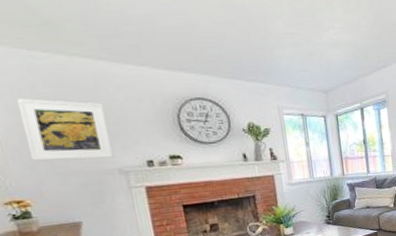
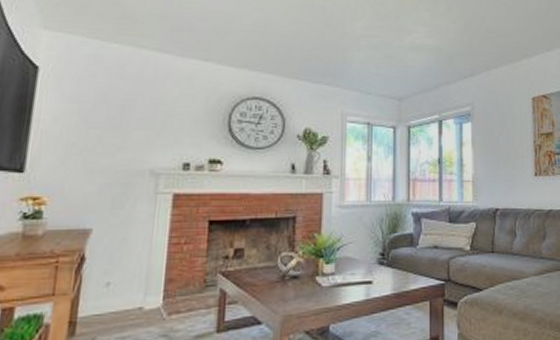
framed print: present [17,98,115,162] -> none [65,87,156,156]

